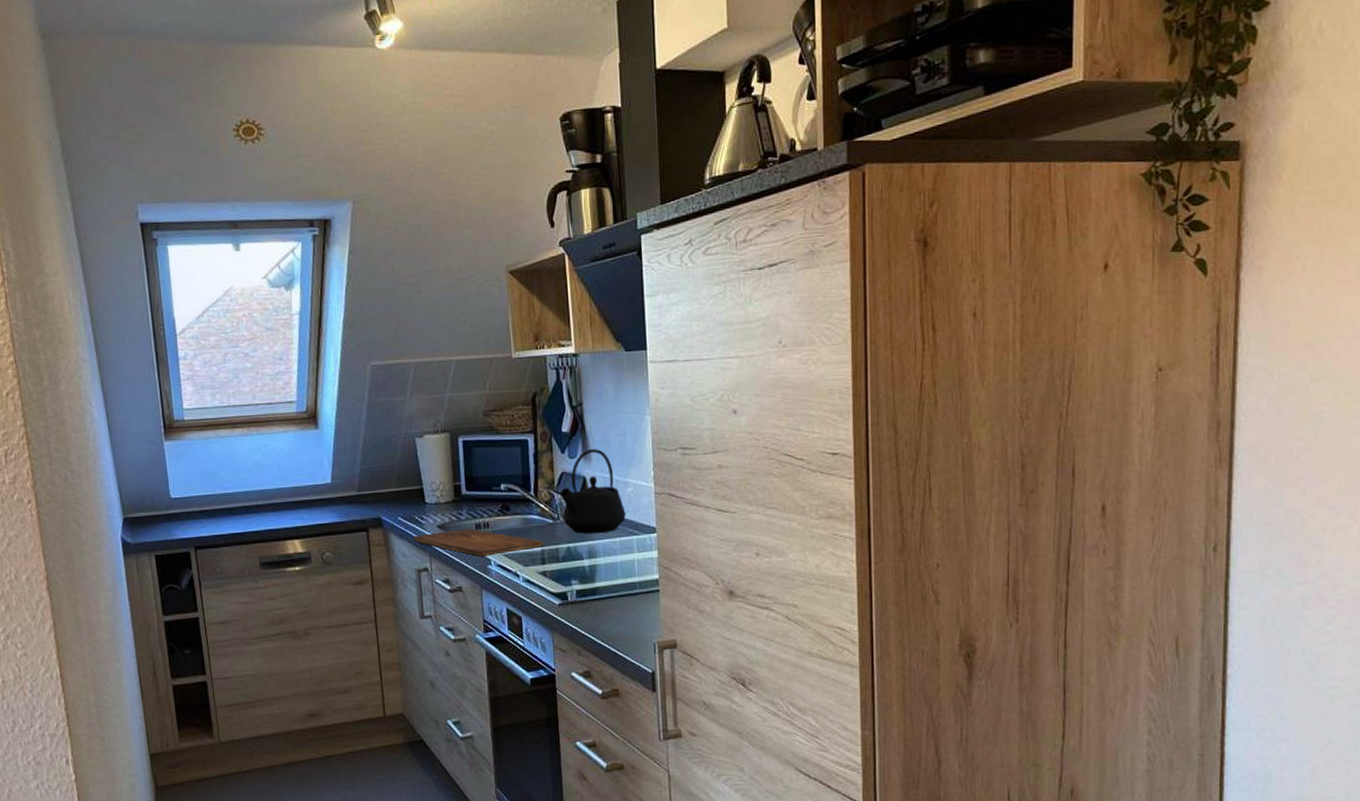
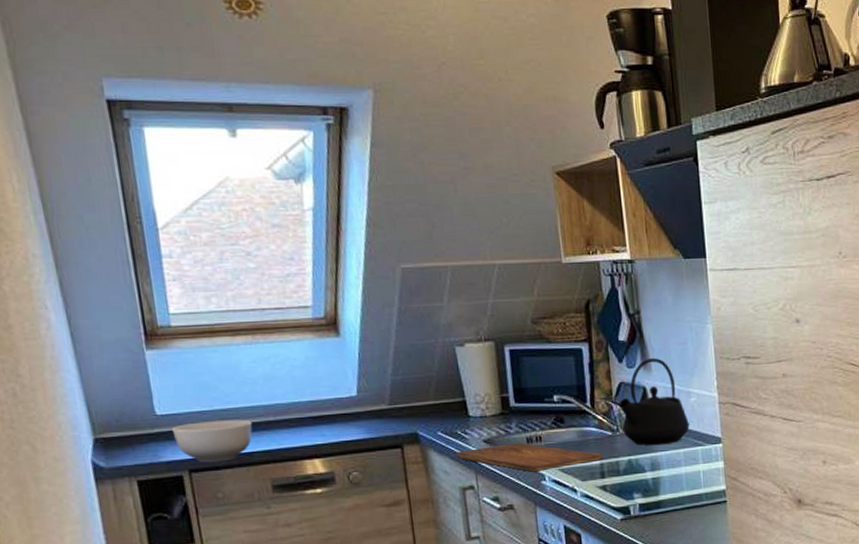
bowl: none [182,503,246,541] -> present [171,419,253,463]

